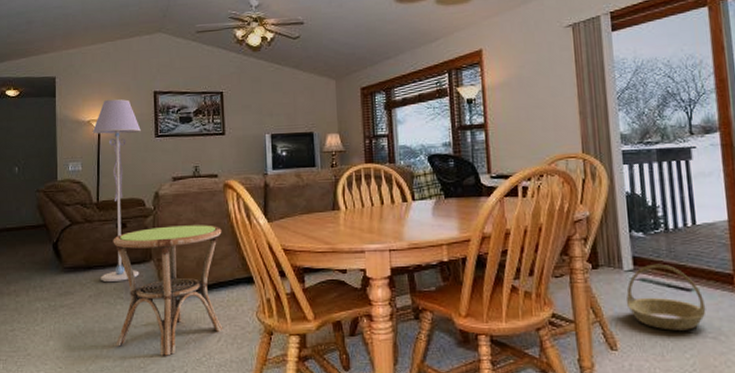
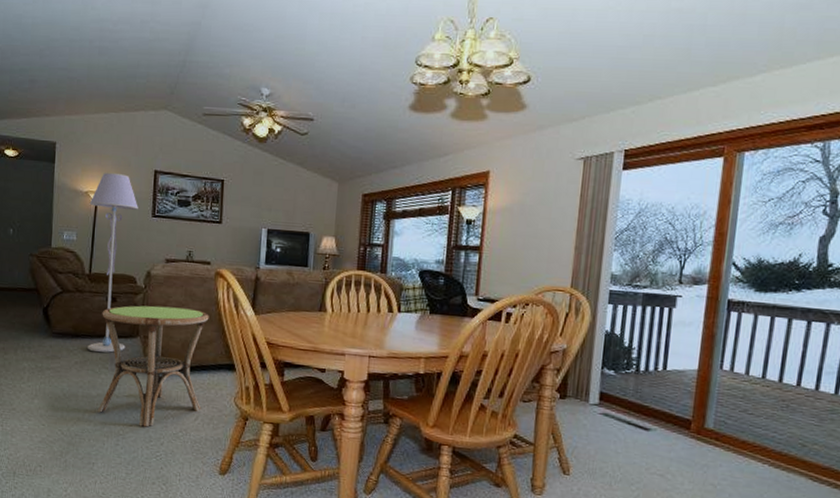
basket: present [626,263,706,331] -> none [586,401,660,466]

